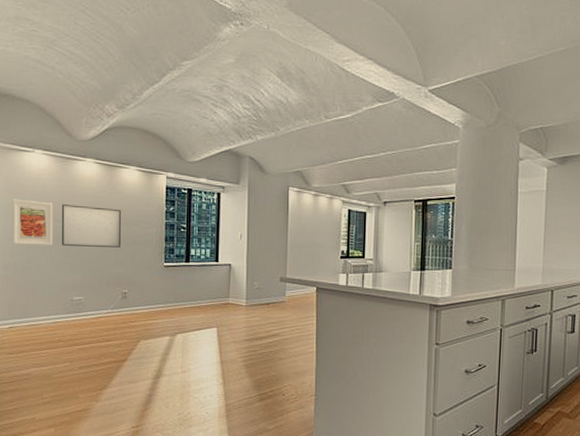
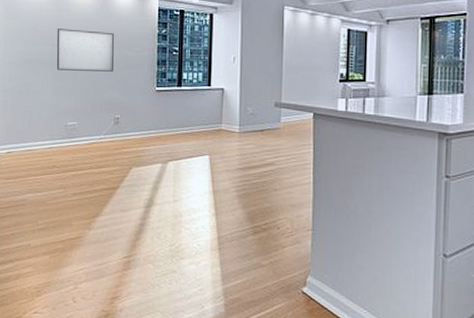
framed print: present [13,199,52,245] -> none [11,24,48,70]

